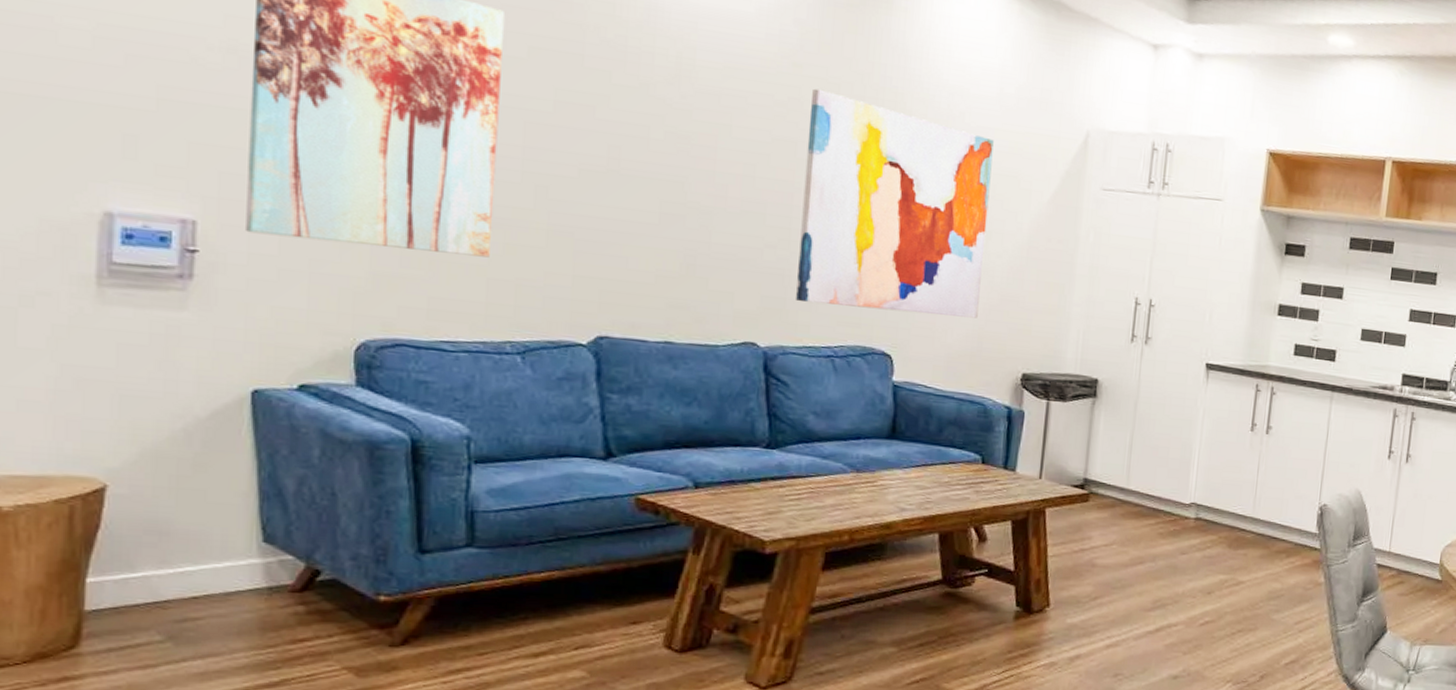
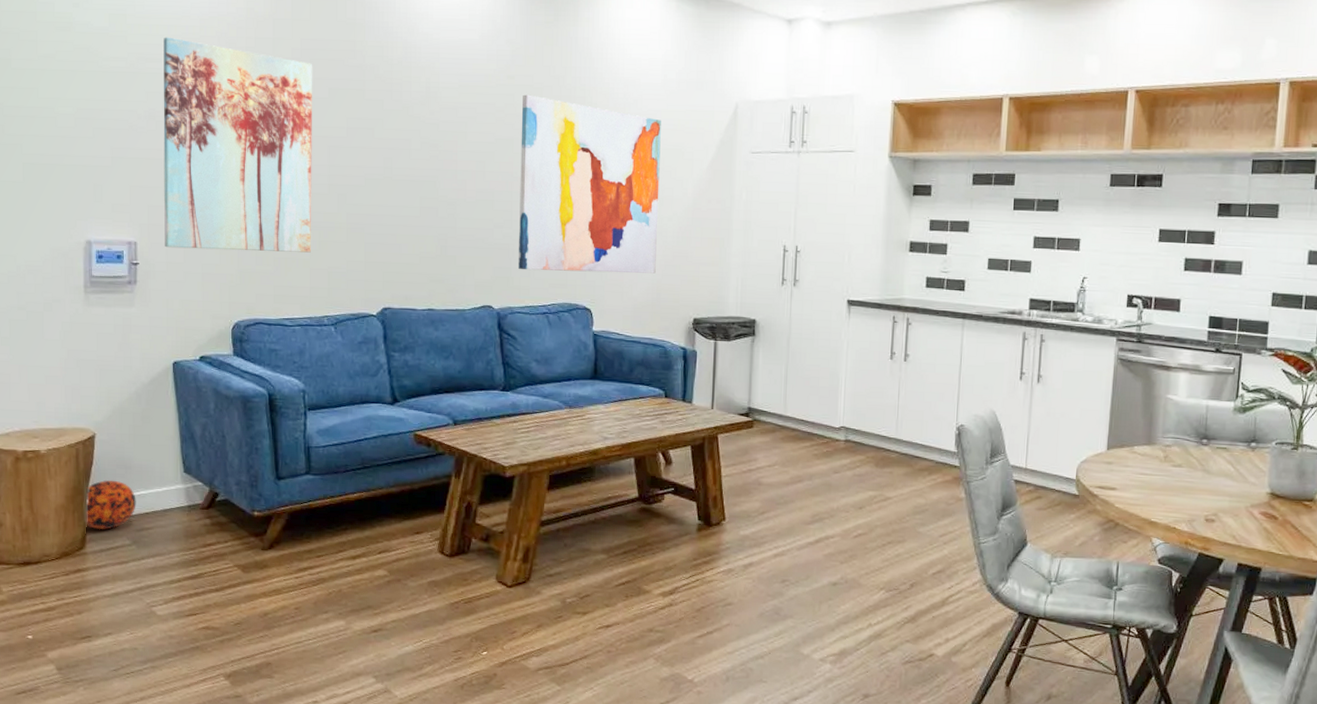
decorative ball: none [80,550,177,621] -> present [85,479,136,530]

